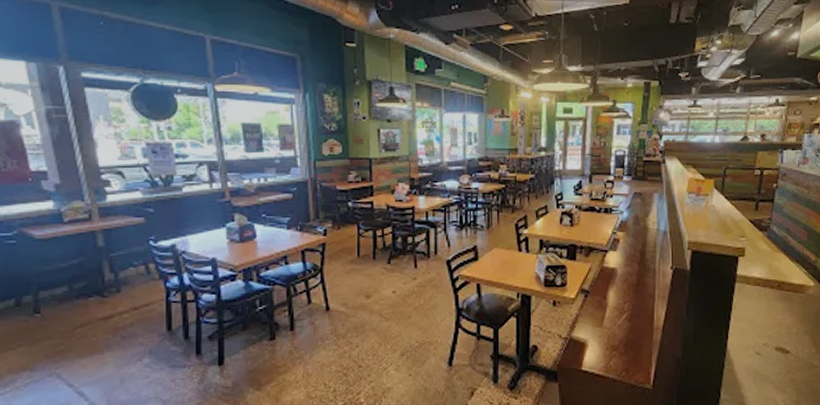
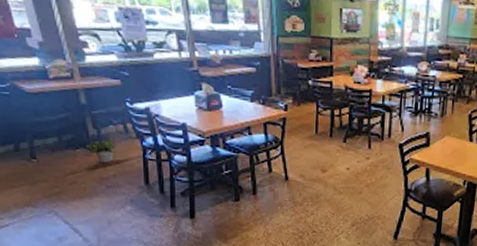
potted plant: none [100,281,137,310] -> present [85,137,117,163]

